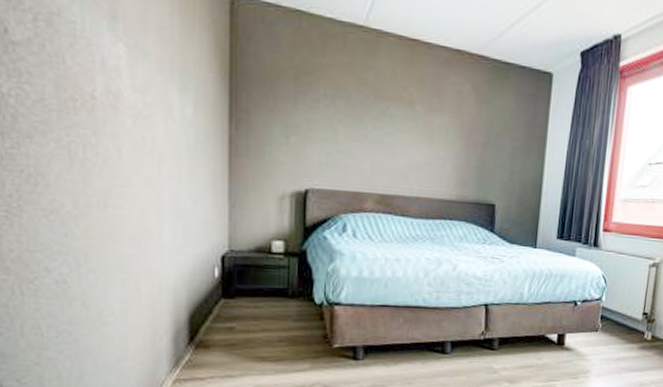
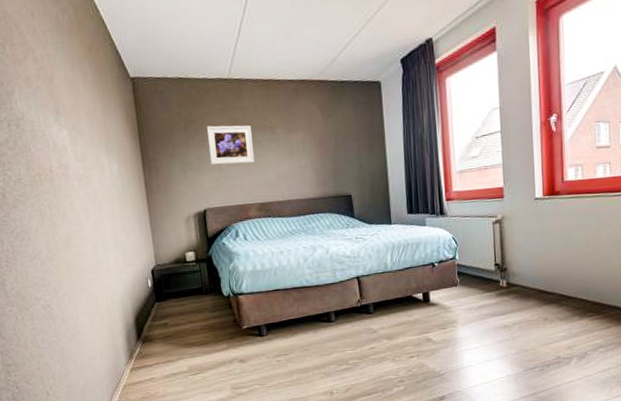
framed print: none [323,82,385,142] -> present [206,125,254,165]

